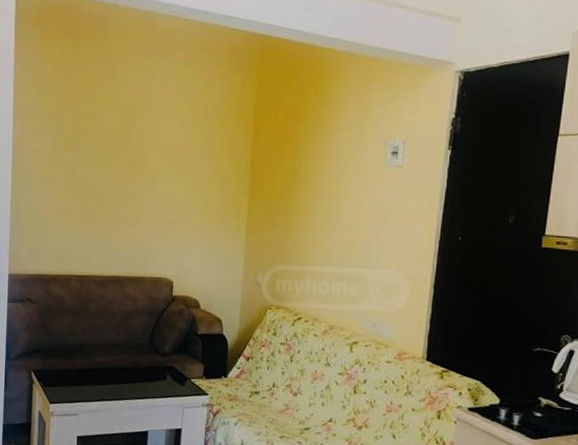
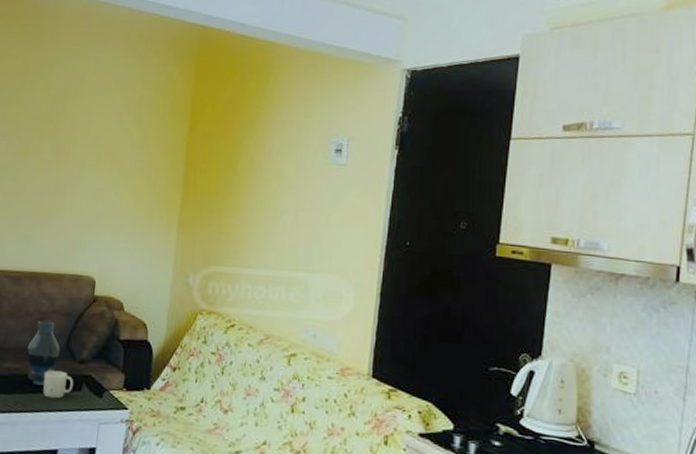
vase: none [114,319,145,376] -> present [26,320,61,385]
mug: none [131,363,159,388] -> present [43,370,74,399]

